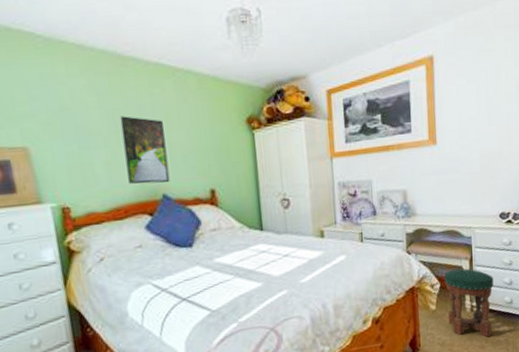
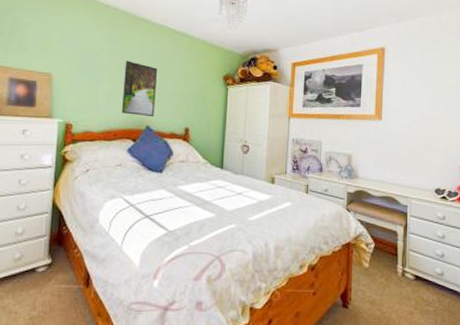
stool: present [445,268,494,338] -> none [379,233,426,305]

